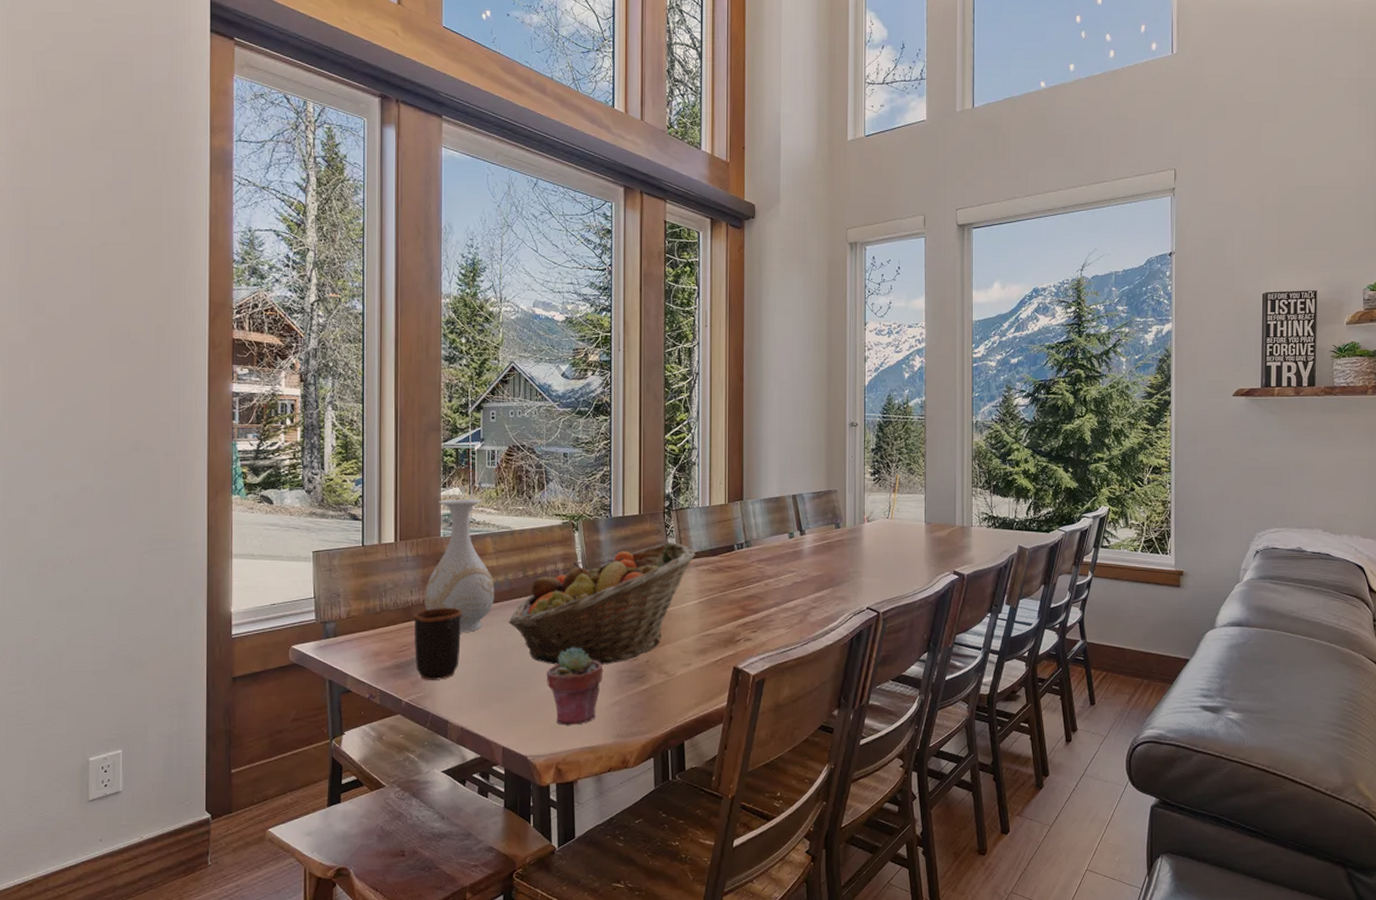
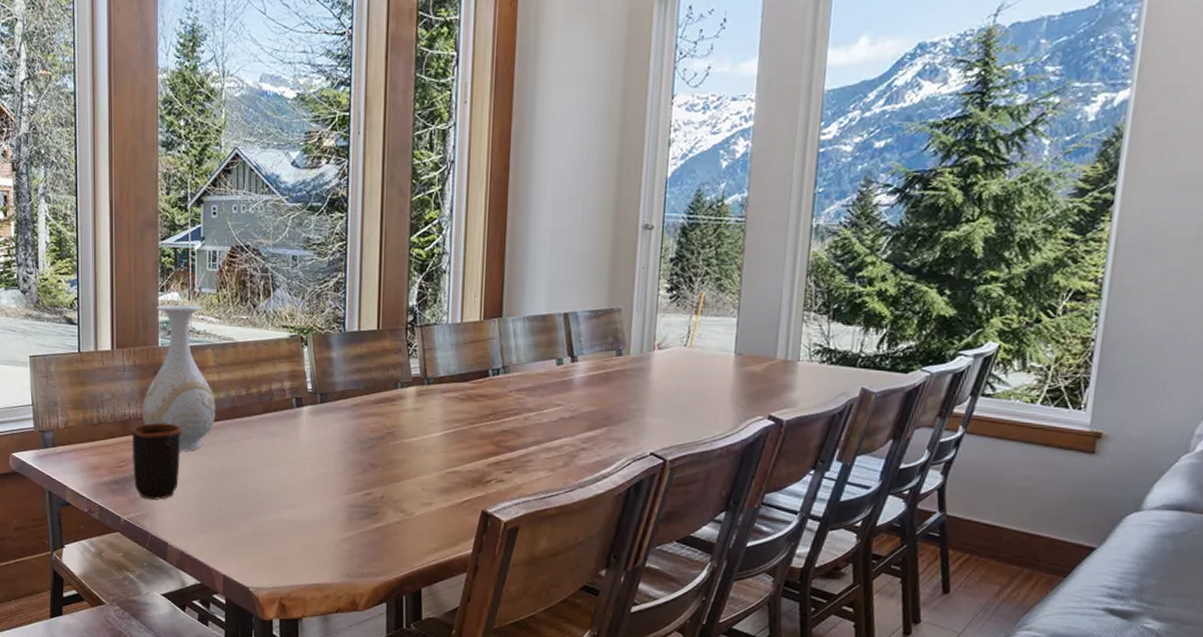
fruit basket: present [508,542,697,666] -> none [230,363,443,498]
potted succulent: present [546,647,603,725] -> none [270,475,333,560]

